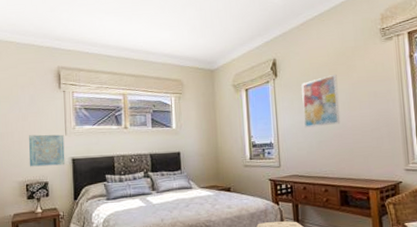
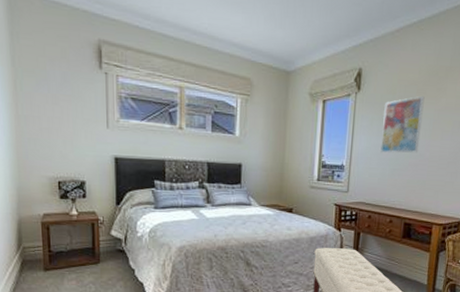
wall art: present [29,134,65,167] -> none [61,123,106,164]

